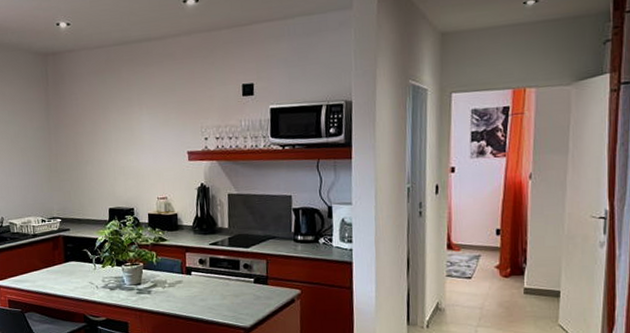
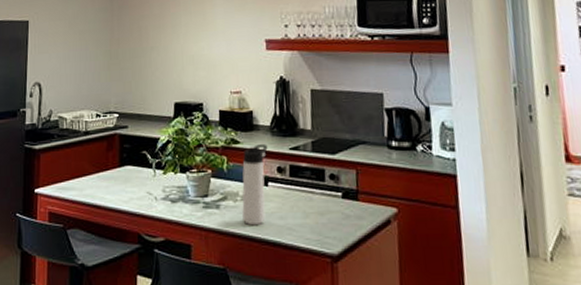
thermos bottle: none [169,240,191,307] -> present [242,143,268,226]

